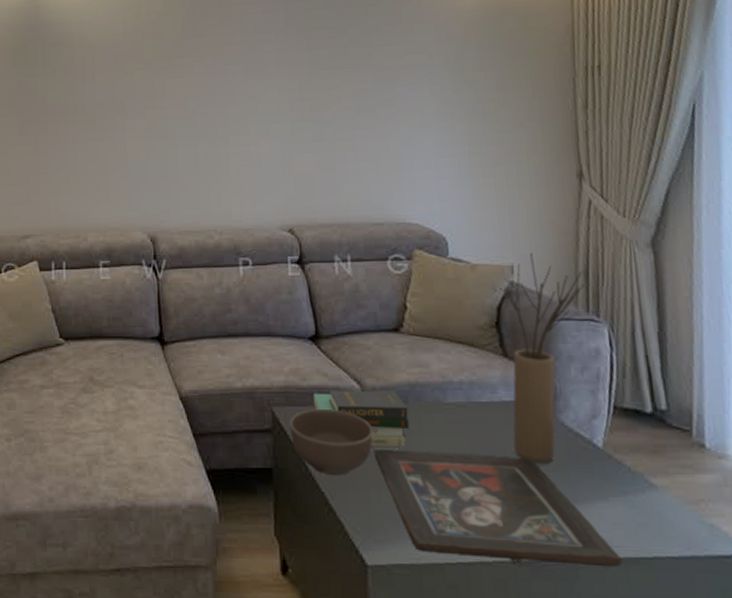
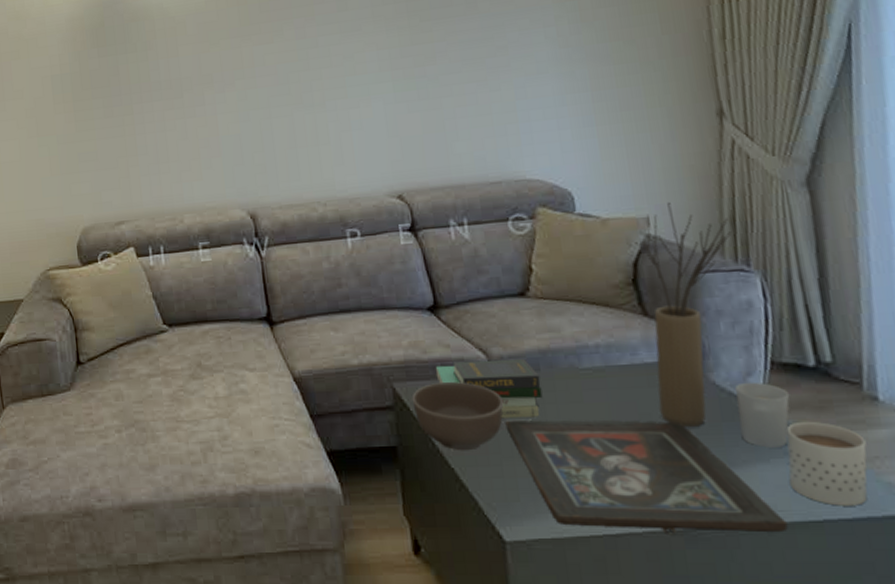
candle holder: none [581,424,629,487] -> present [735,382,790,448]
mug: none [624,463,694,545] -> present [786,421,868,506]

